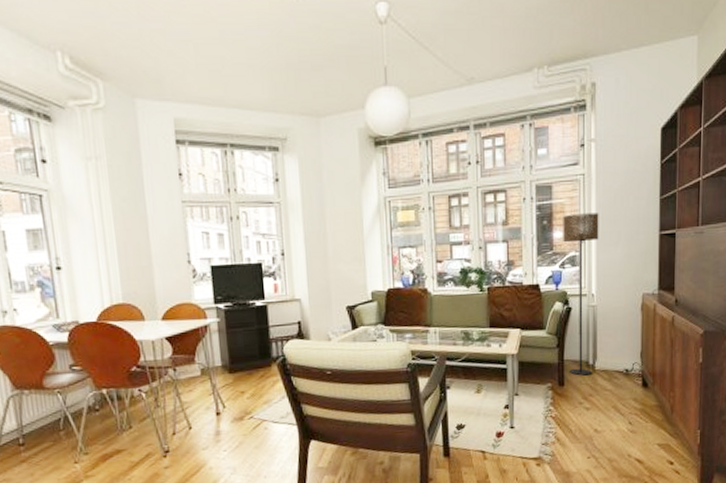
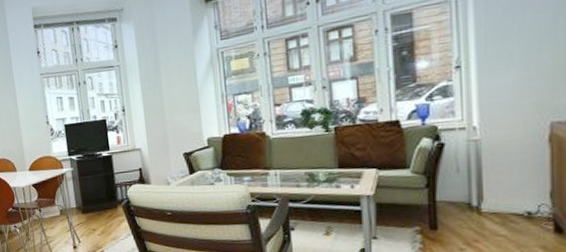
floor lamp: present [563,213,599,376] -> none [428,34,481,219]

